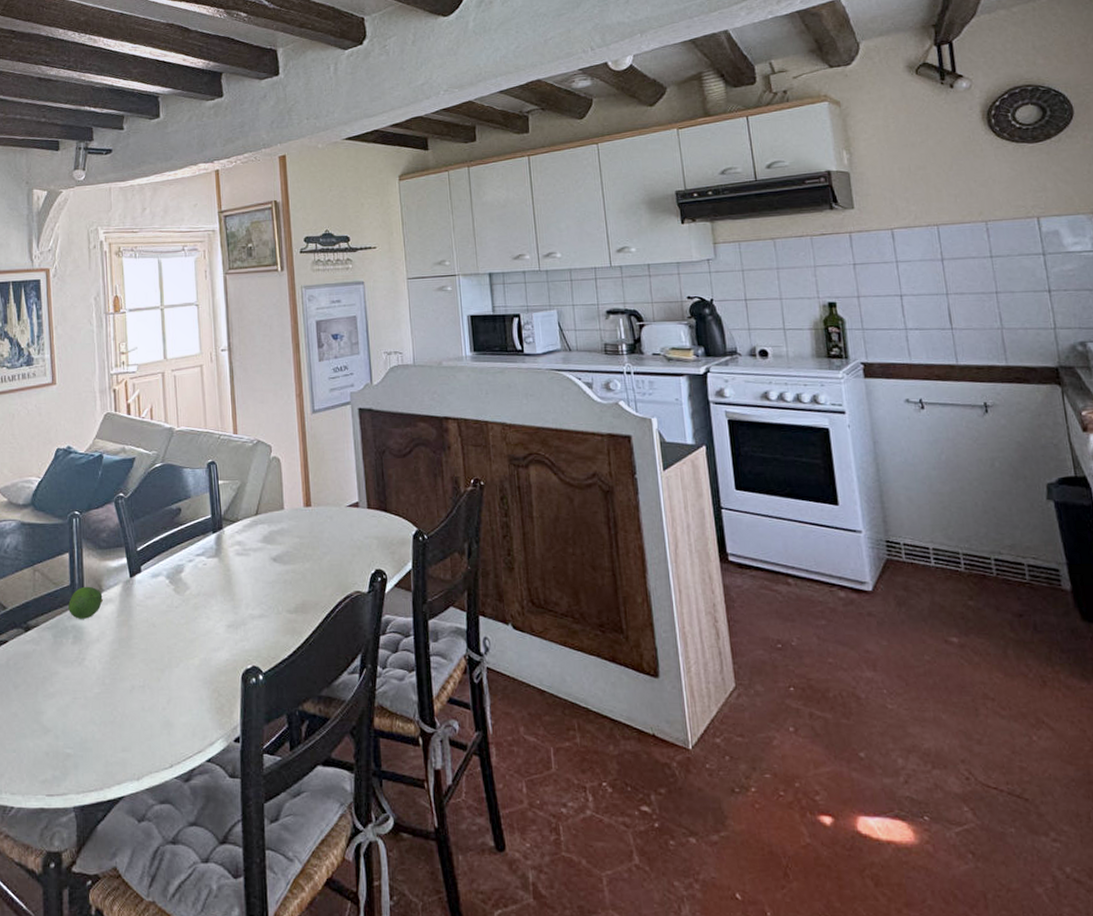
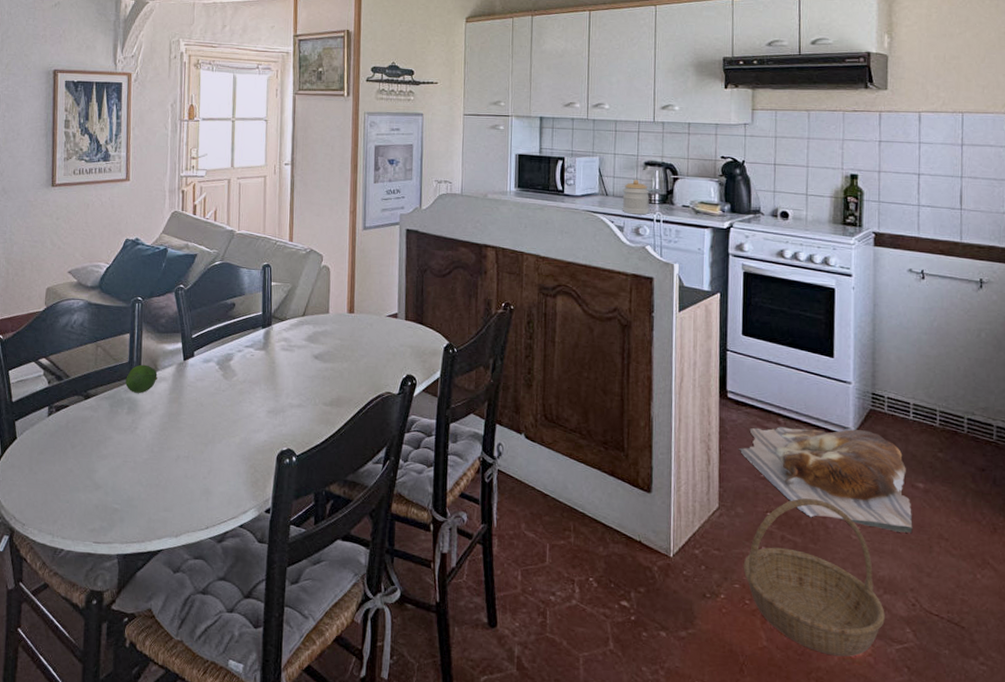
jar: none [586,331,618,369] -> present [622,180,650,215]
cat: none [748,583,954,696] -> present [738,427,913,533]
basket: none [771,667,938,848] -> present [743,498,885,657]

